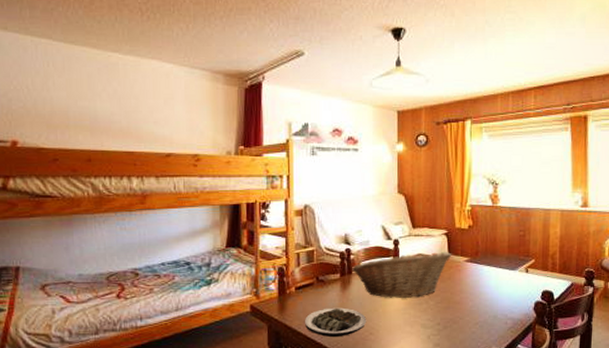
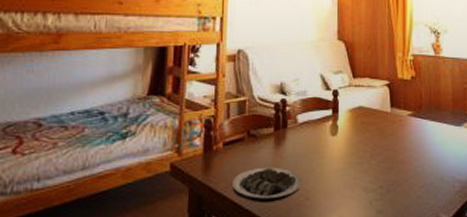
fruit basket: present [352,252,452,298] -> none [287,105,395,156]

